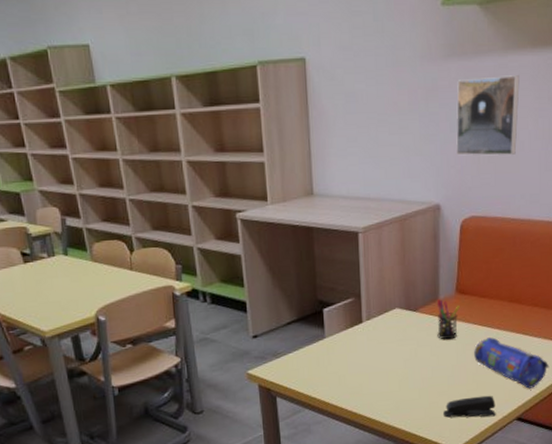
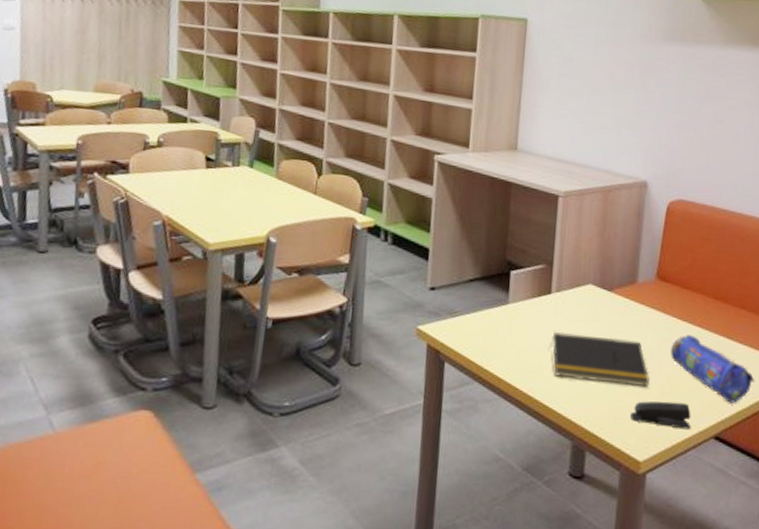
notepad: none [367,350,457,393] -> present [550,331,649,387]
pen holder: present [437,299,460,340] -> none [632,282,659,330]
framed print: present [456,75,520,156] -> none [669,63,738,146]

